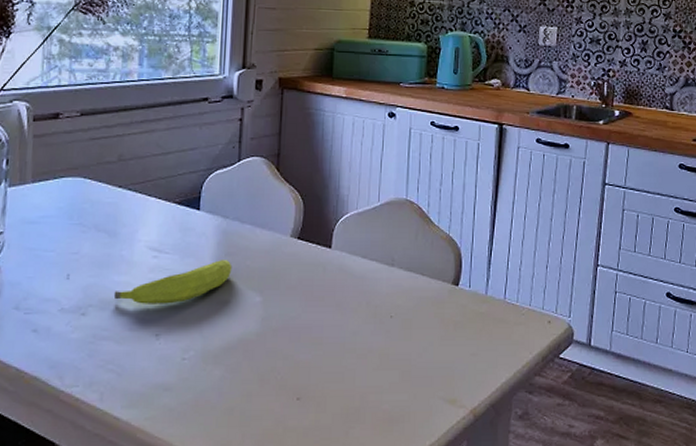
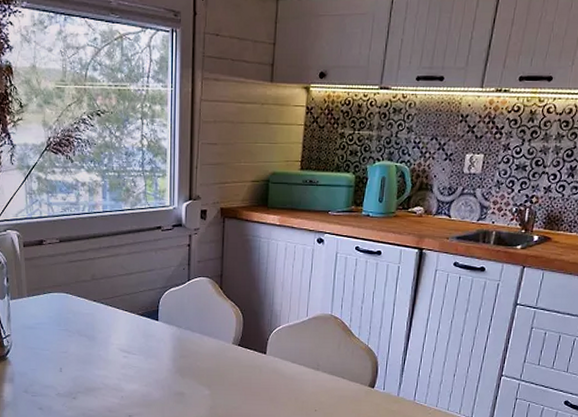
fruit: present [113,260,233,304] -> none [96,361,186,393]

